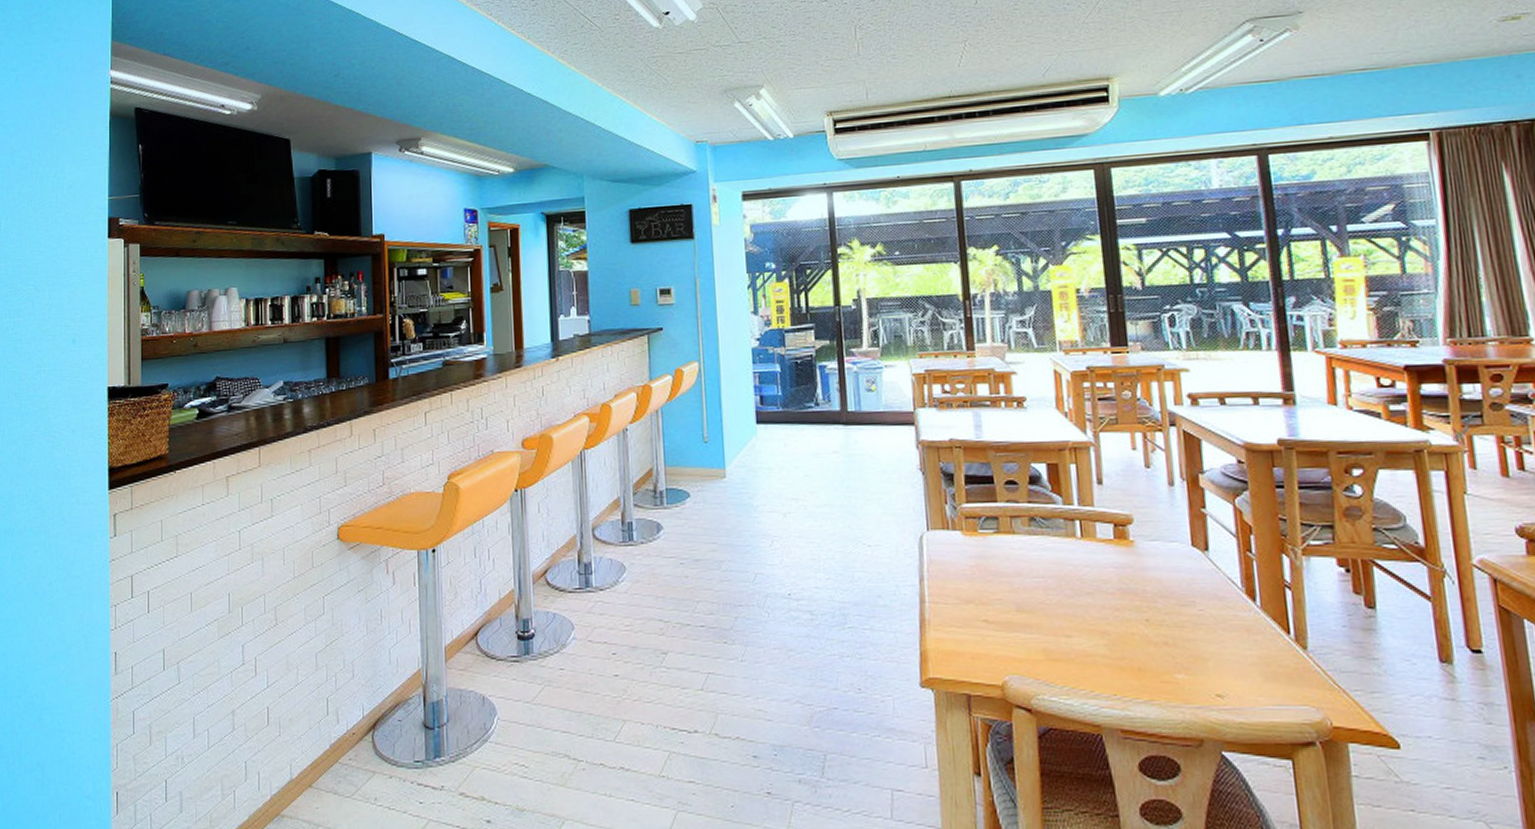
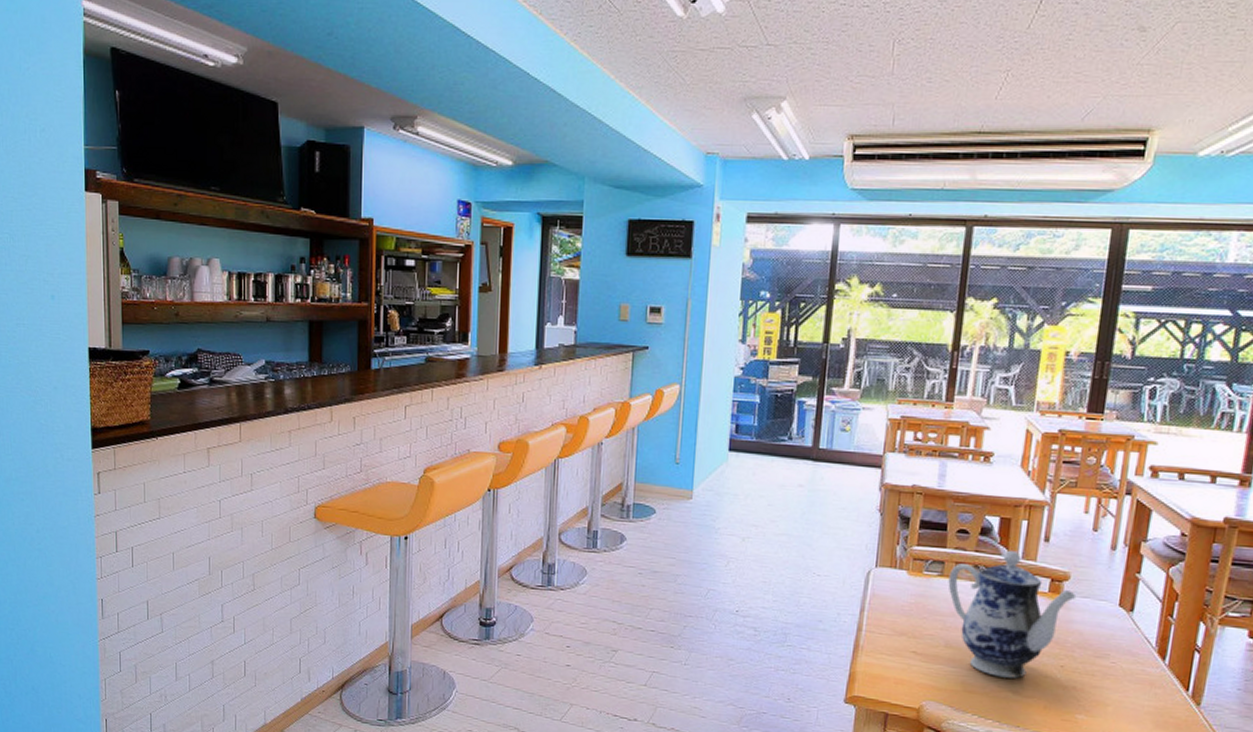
teapot: none [1005,497,1145,640] -> present [948,550,1077,679]

